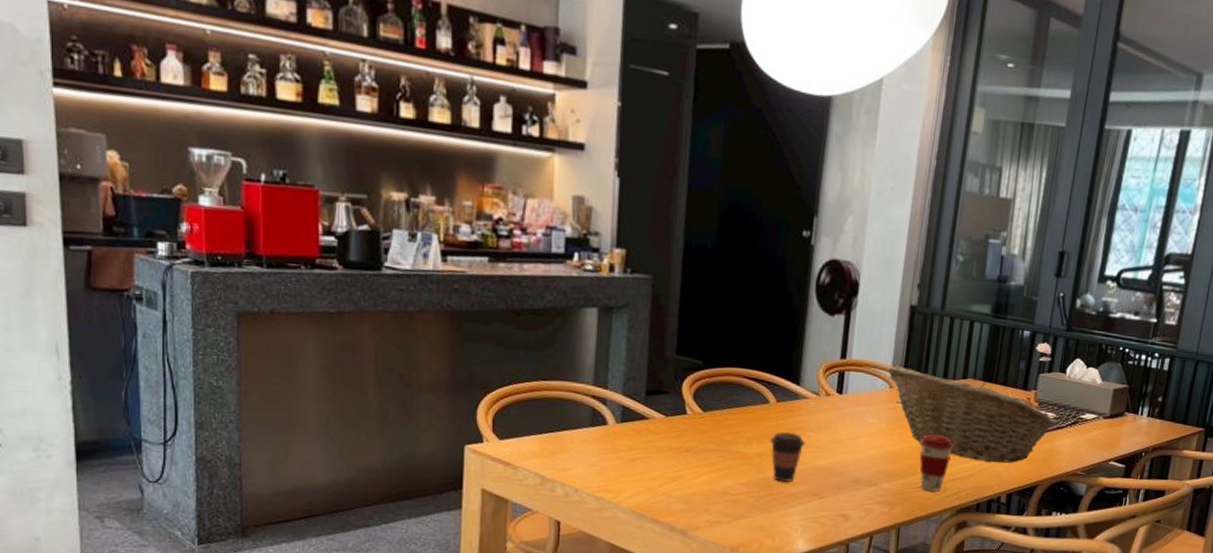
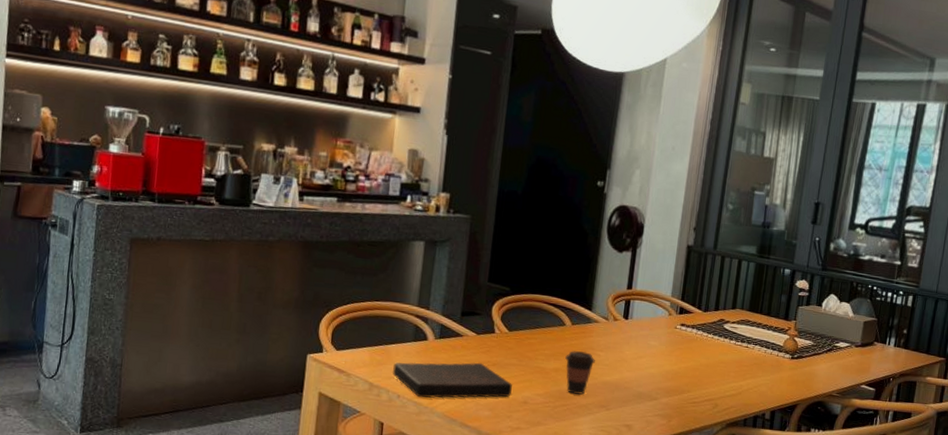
book: none [568,448,709,492] -> present [393,362,512,398]
fruit basket: present [888,366,1057,463] -> none [667,296,815,384]
coffee cup: present [919,434,954,491] -> none [694,356,724,407]

